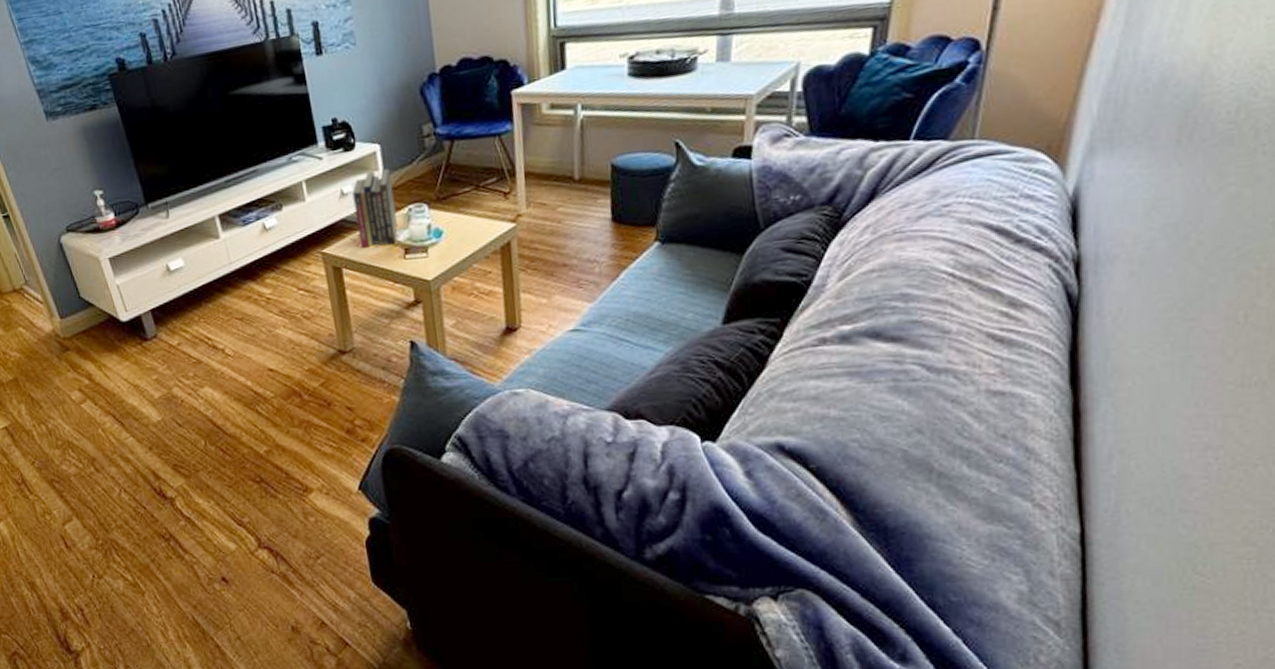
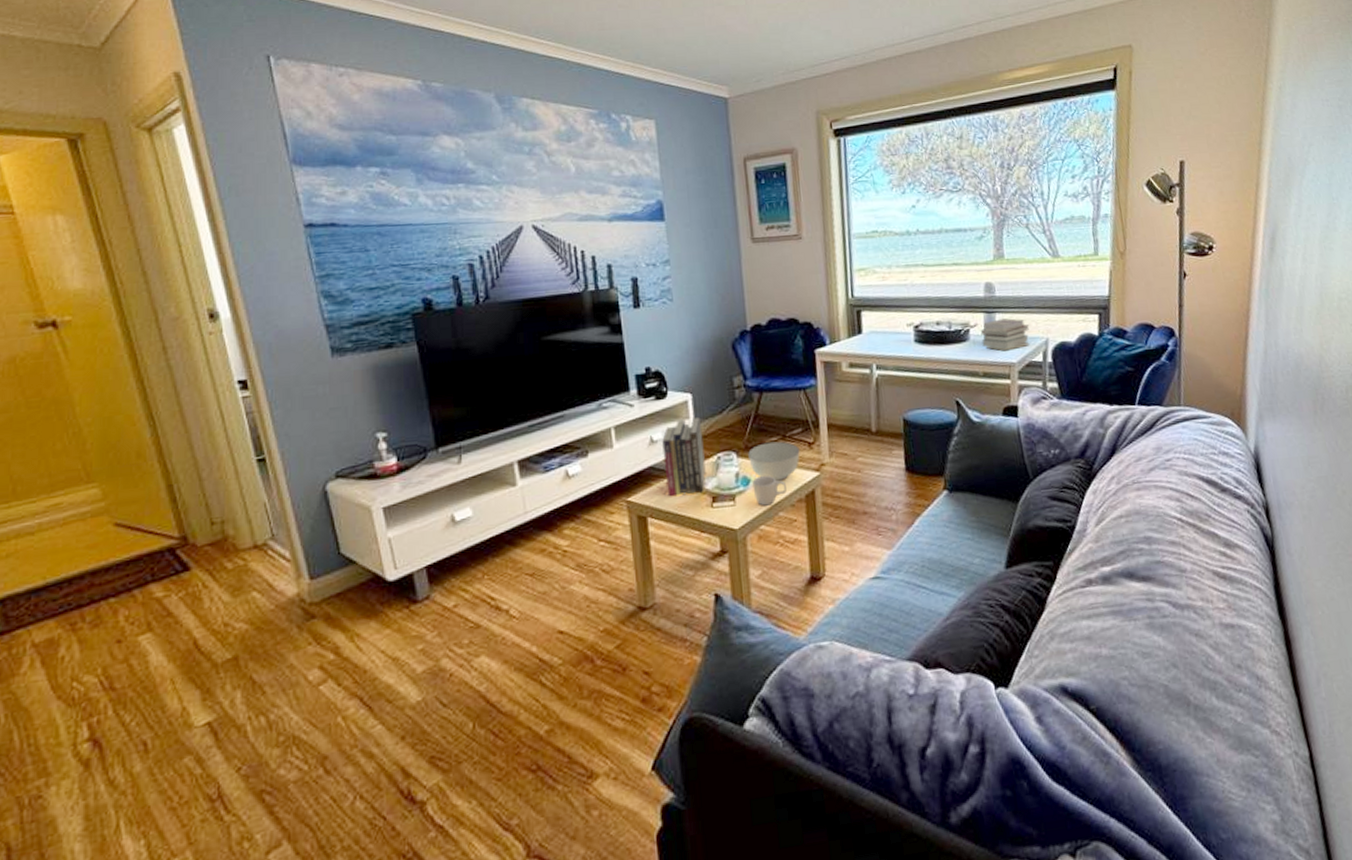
bowl: none [440,191,495,234] -> present [748,441,800,482]
mug: none [444,226,481,258] -> present [752,475,787,506]
books: none [711,40,775,82] -> present [980,318,1030,351]

